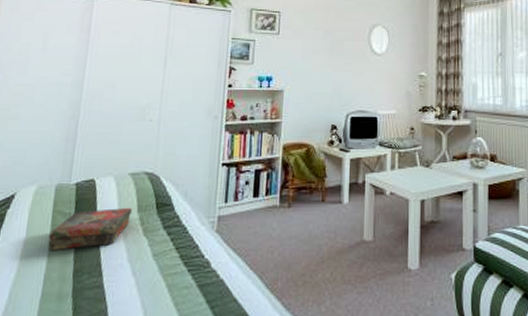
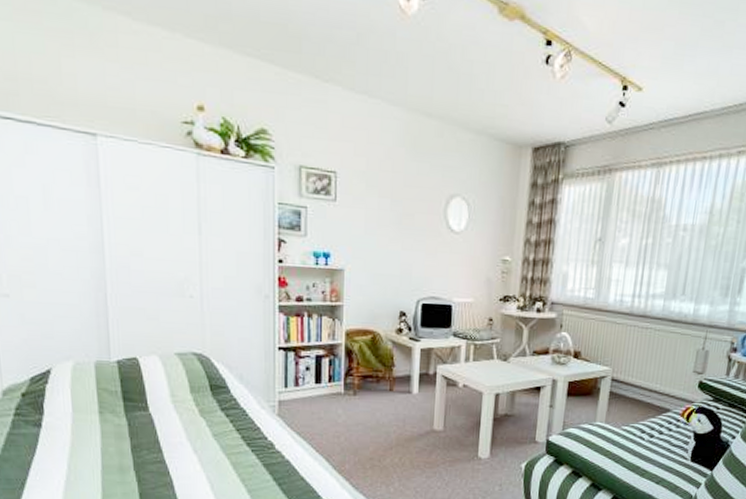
book: present [49,207,133,250] -> none [98,387,185,427]

